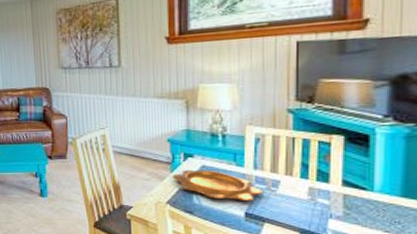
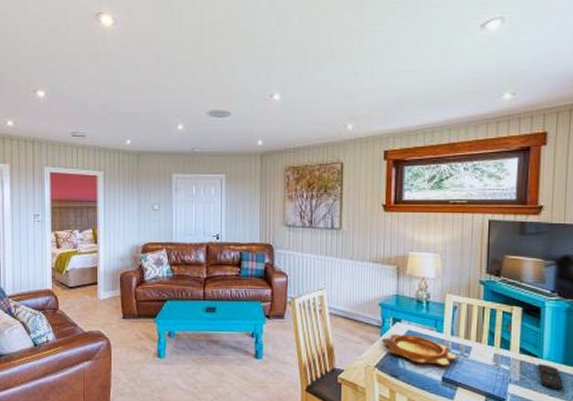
remote control: none [368,197,402,227] -> present [538,364,563,391]

